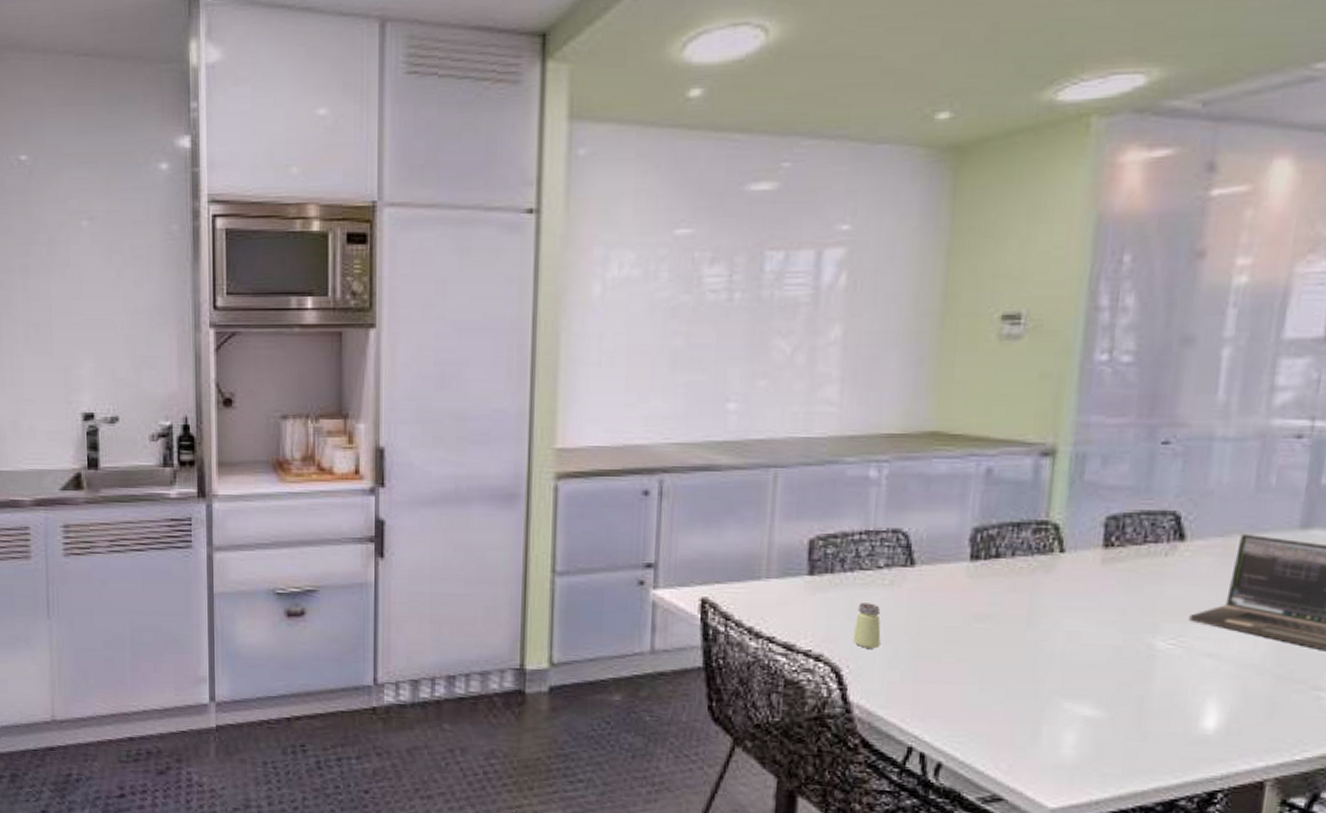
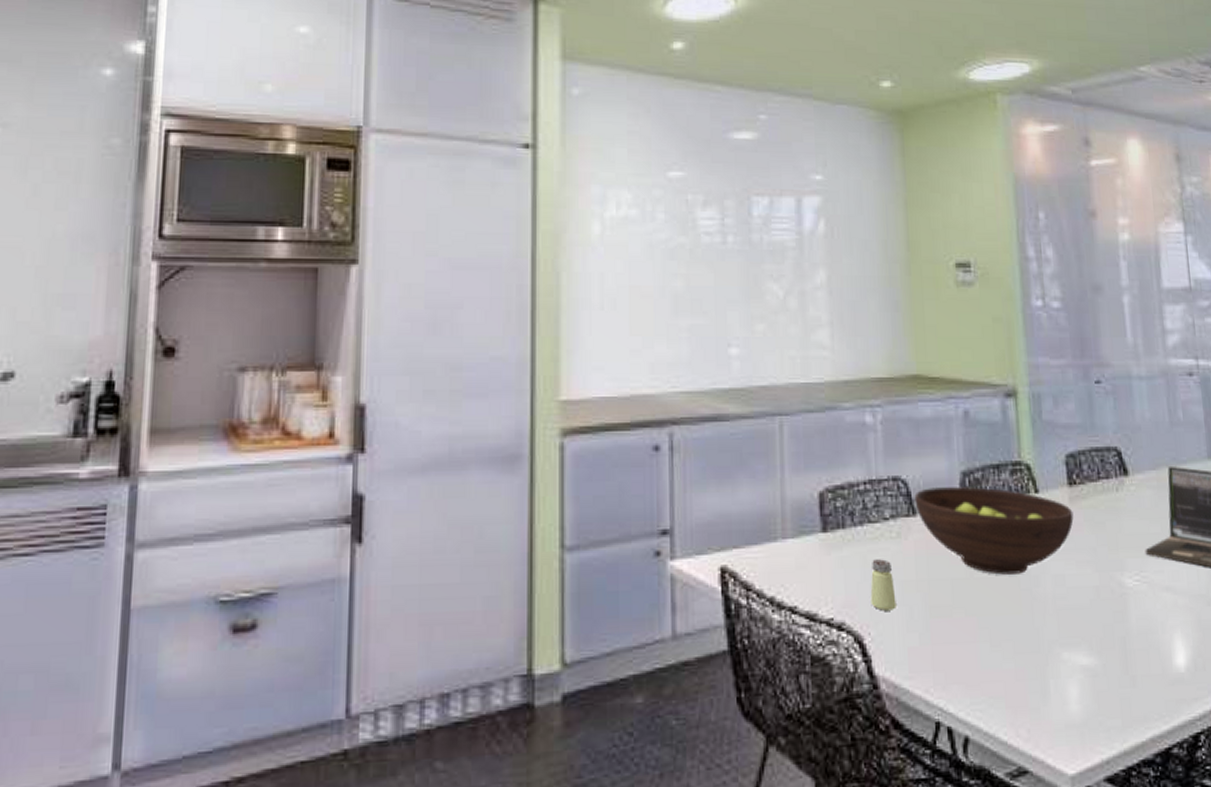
fruit bowl: none [914,541,1104,628] -> present [914,487,1074,575]

